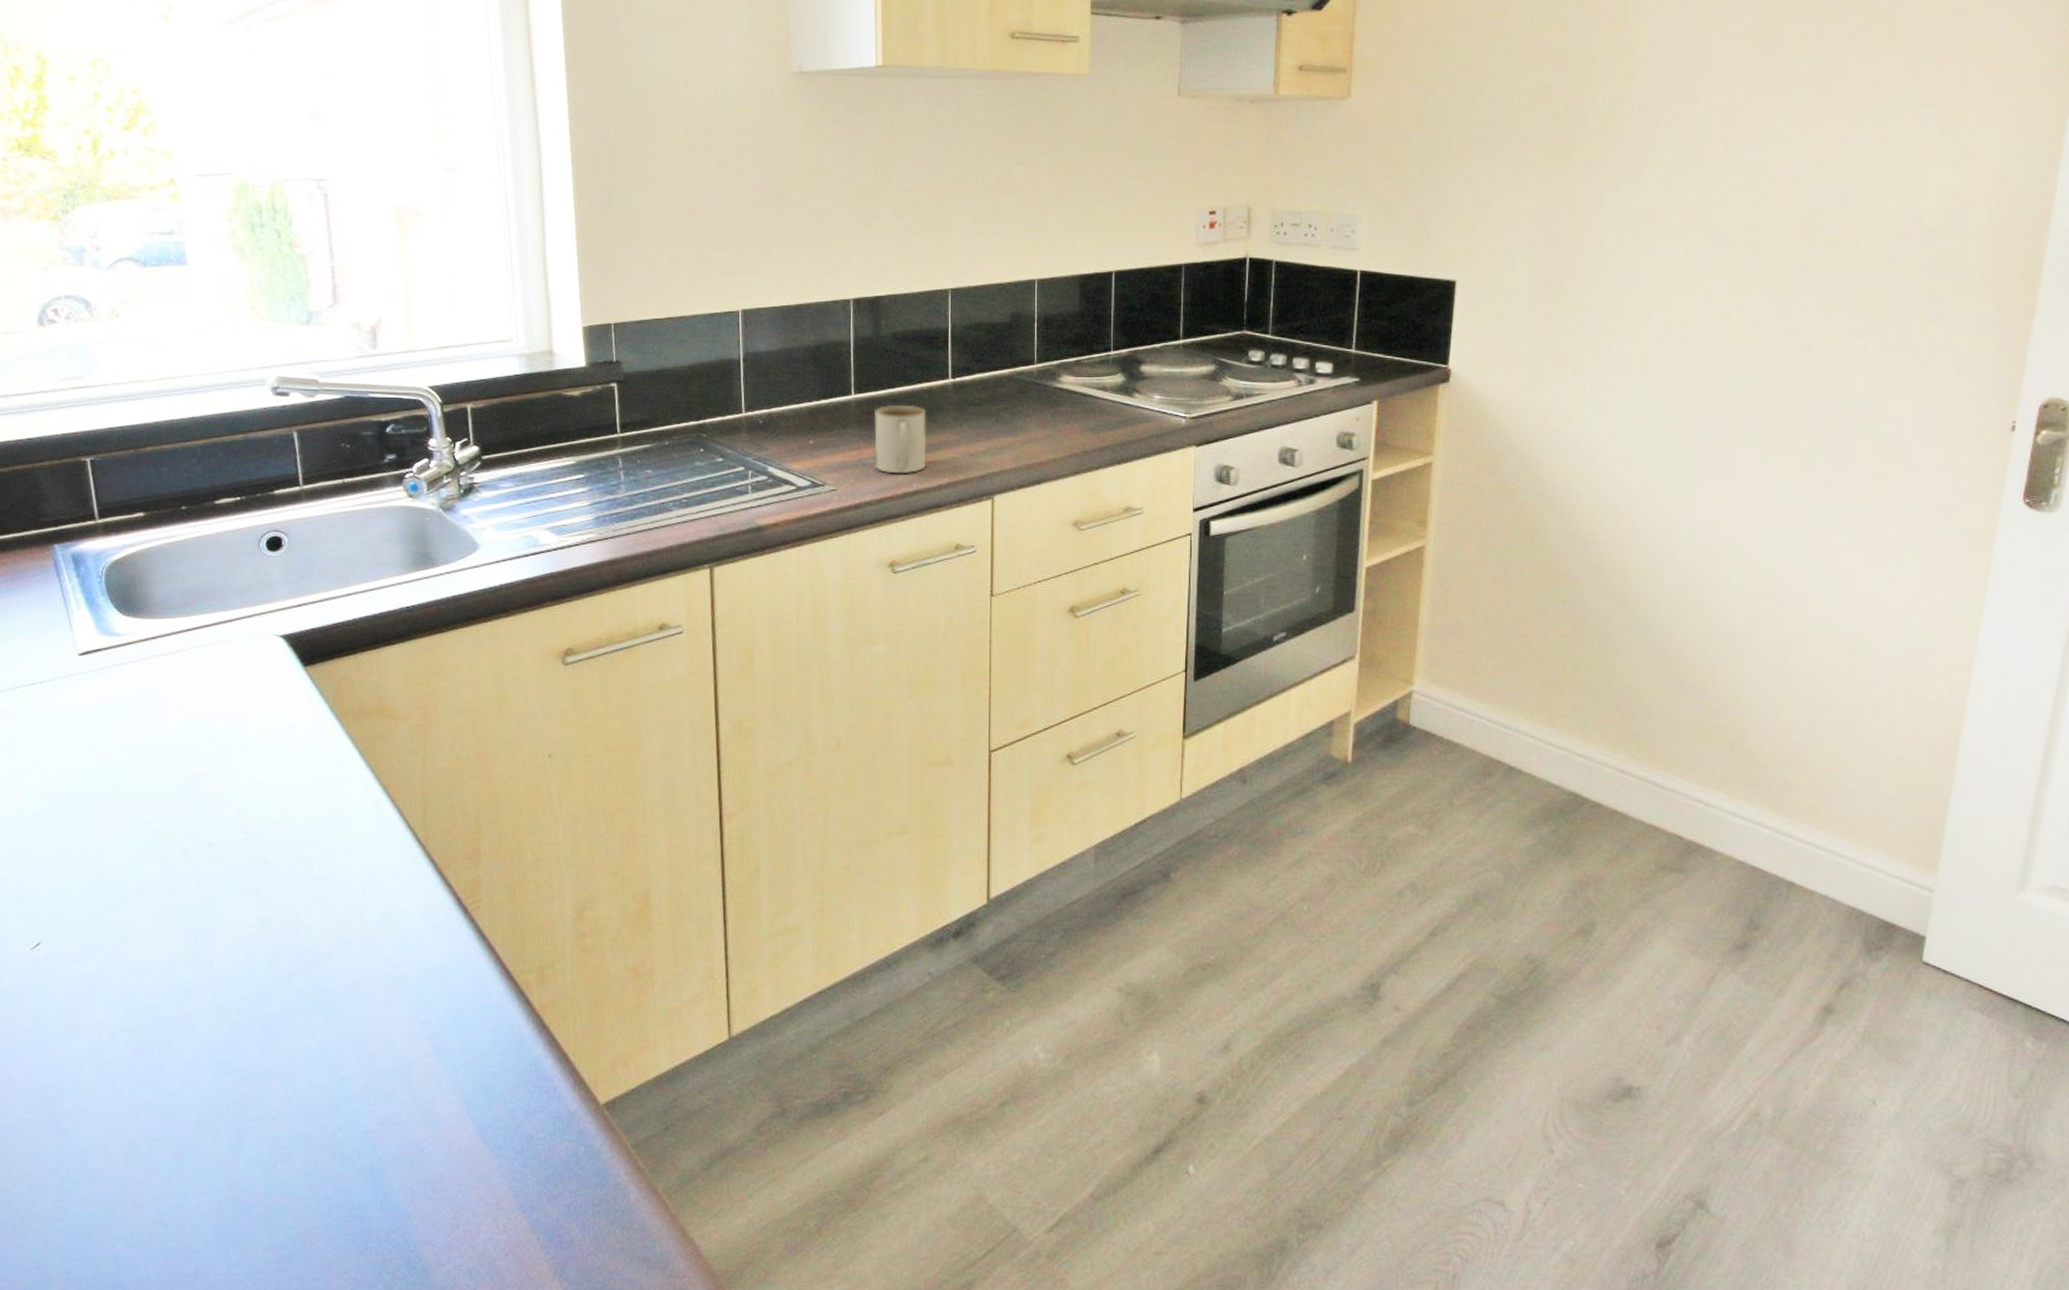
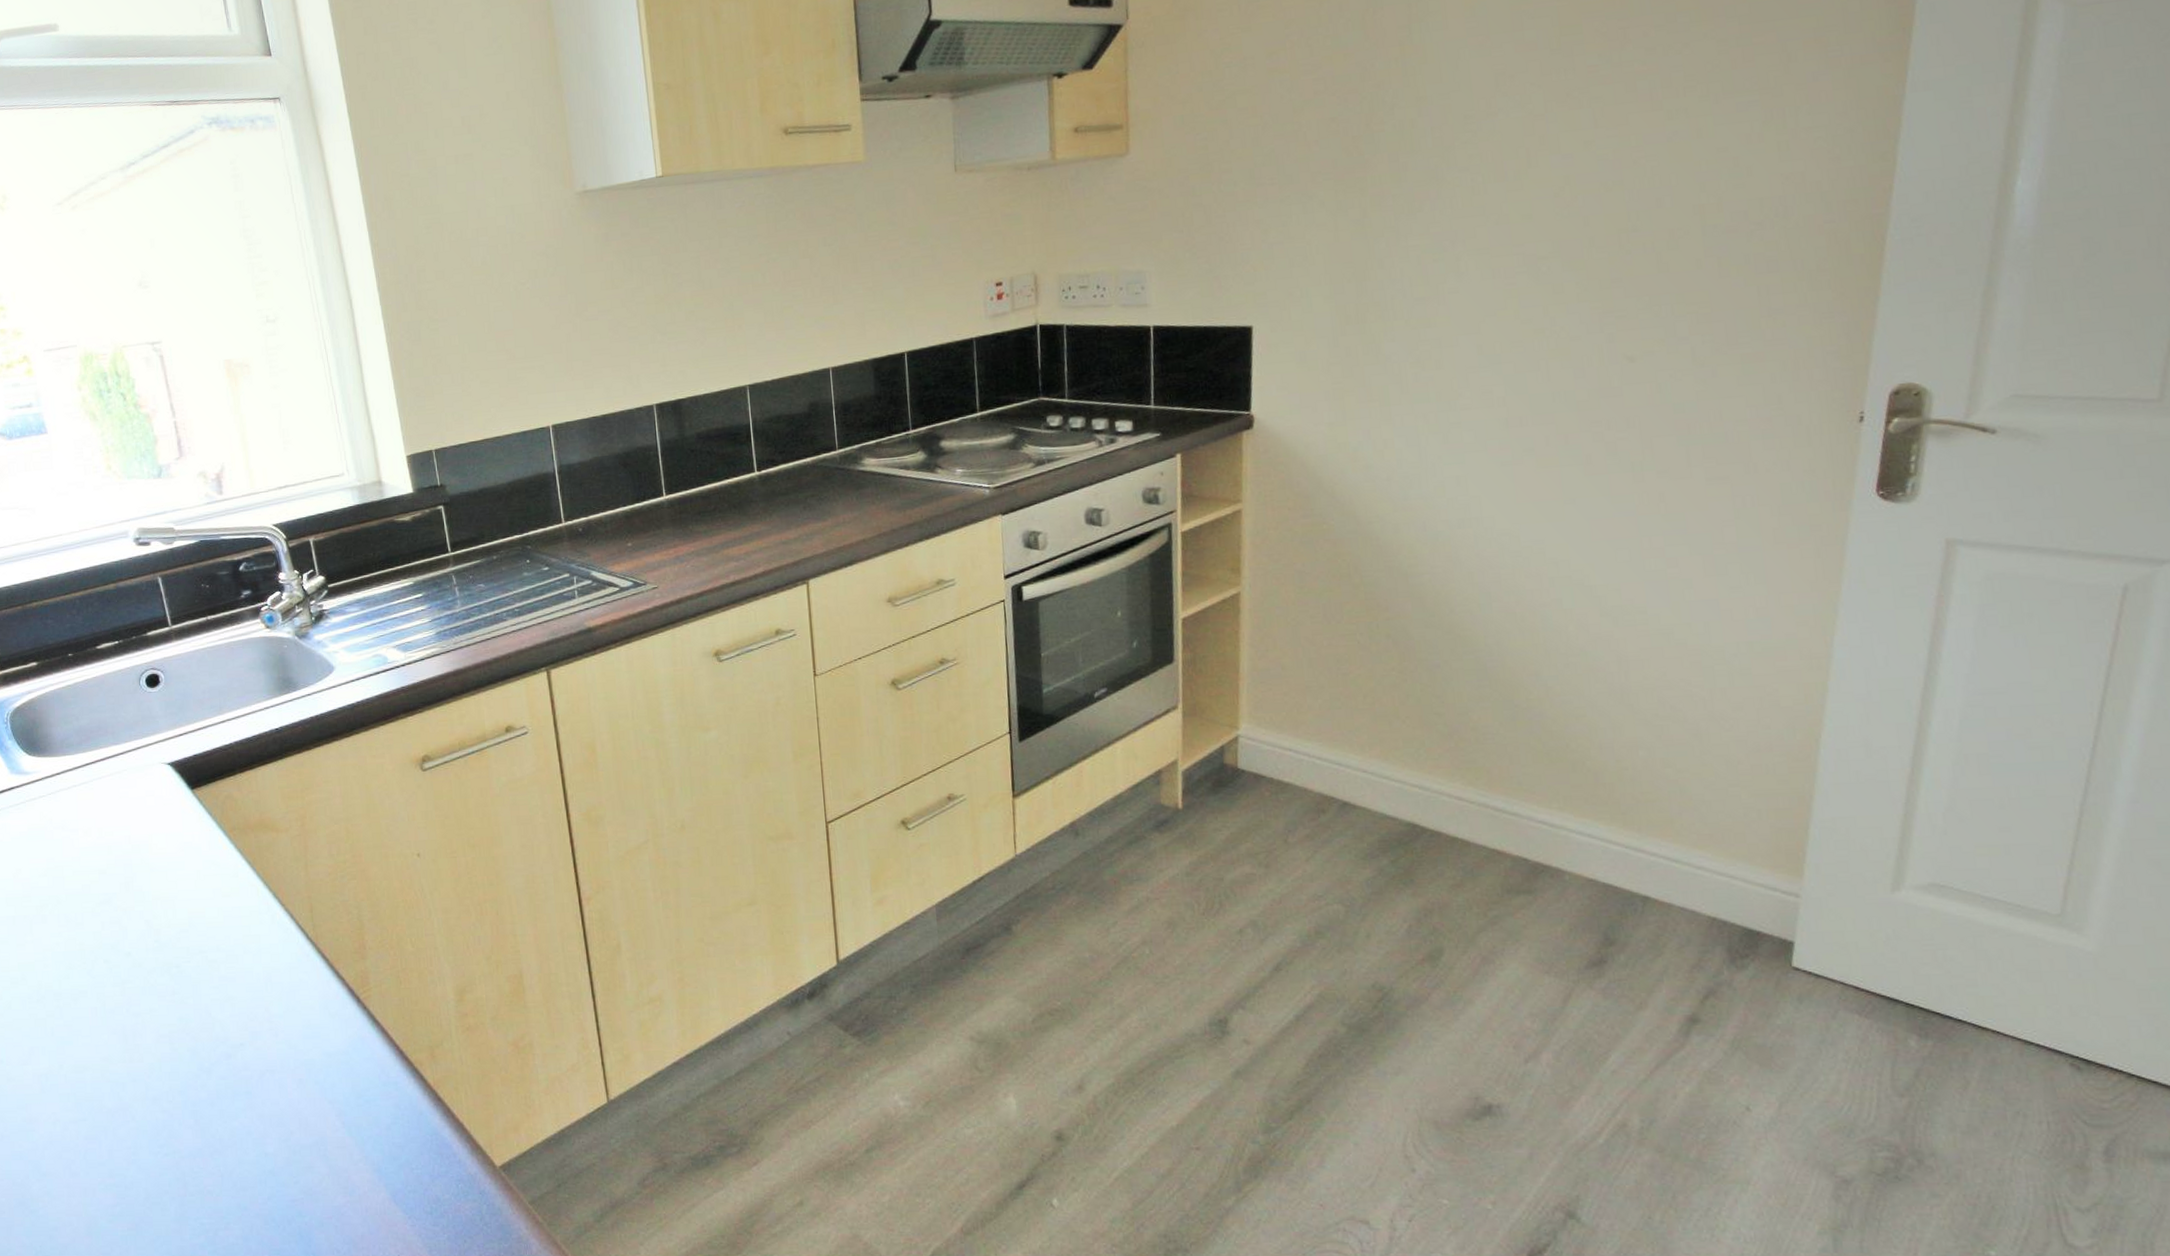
mug: present [874,404,927,474] -> none [687,500,740,568]

